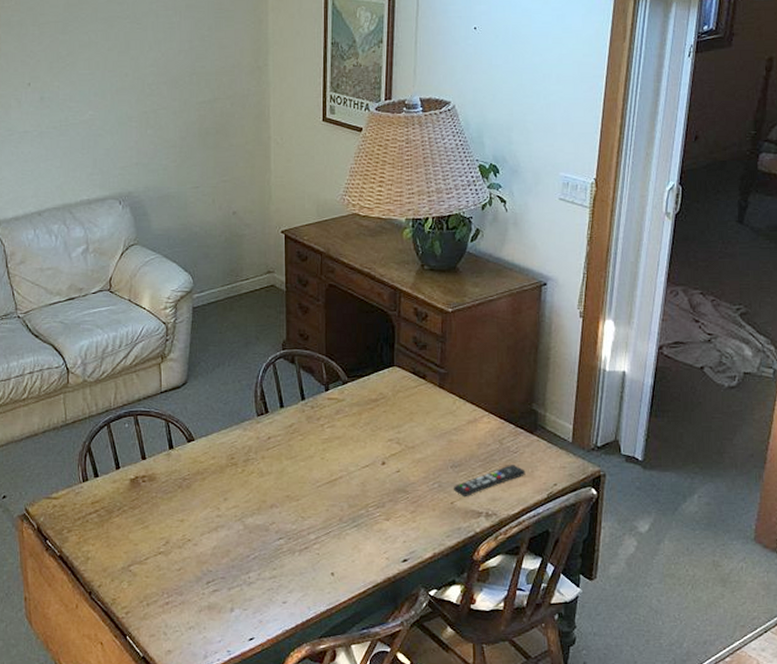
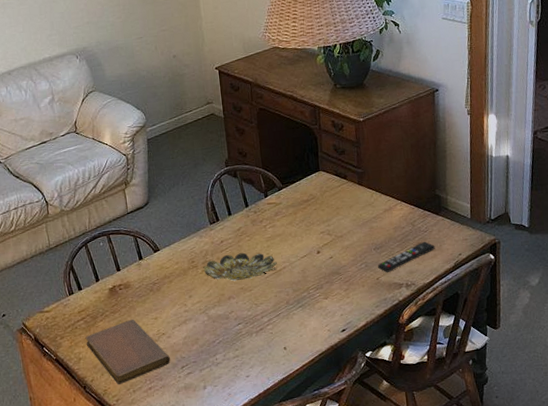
notebook: none [97,518,194,595] -> present [85,319,171,385]
bowl: none [244,454,333,487] -> present [203,252,278,282]

